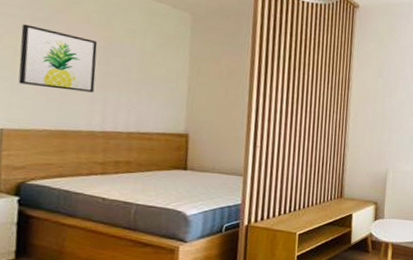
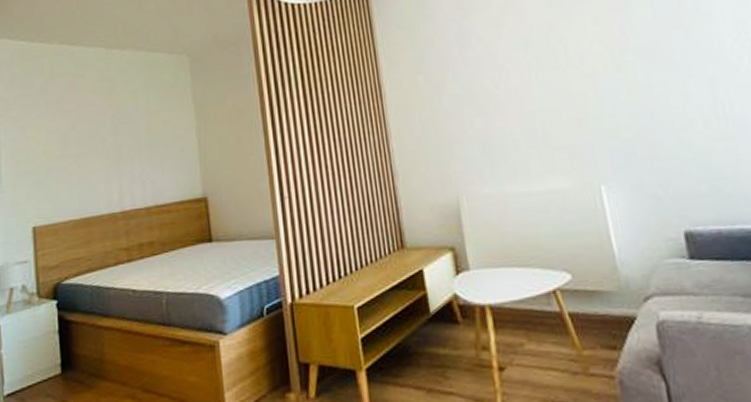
wall art: present [18,24,98,93] -> none [39,110,108,175]

